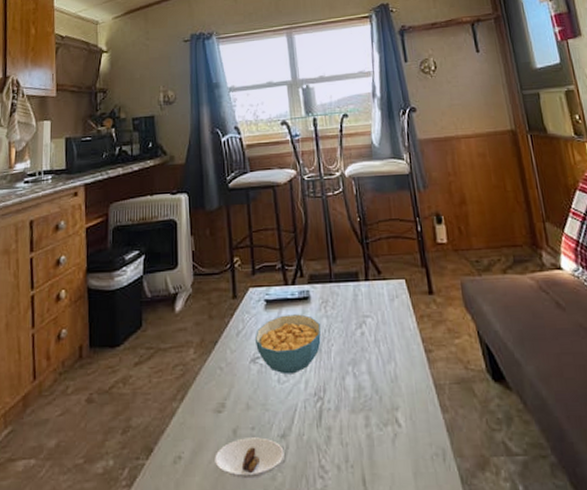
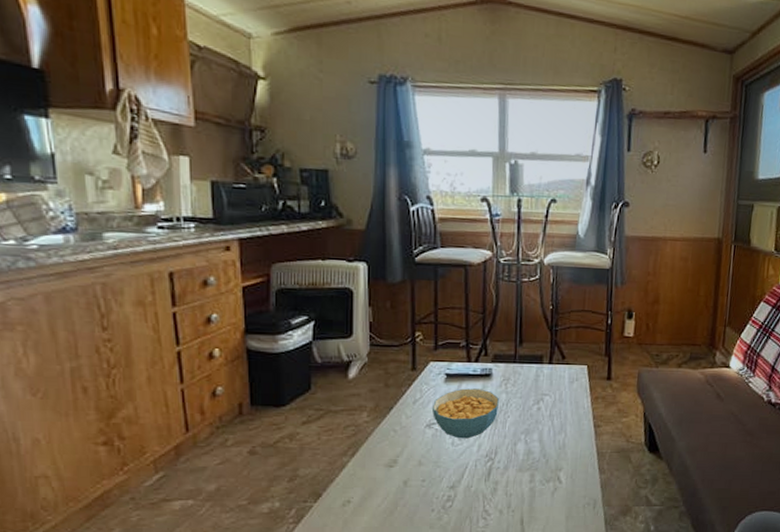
saucer: present [215,437,284,479] -> none [384,488,452,519]

